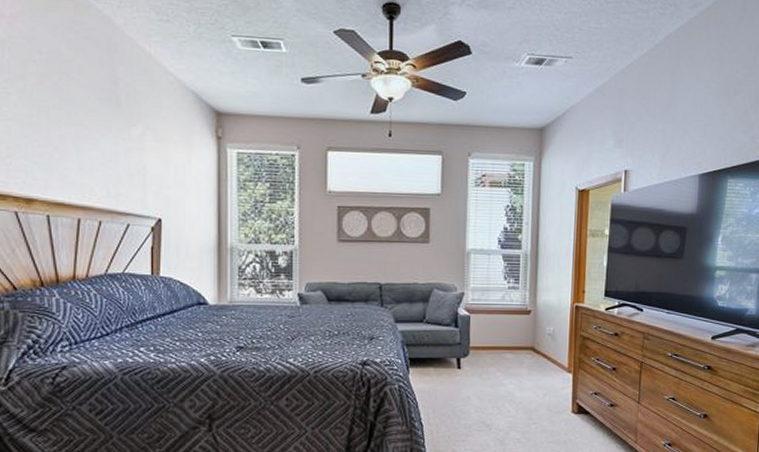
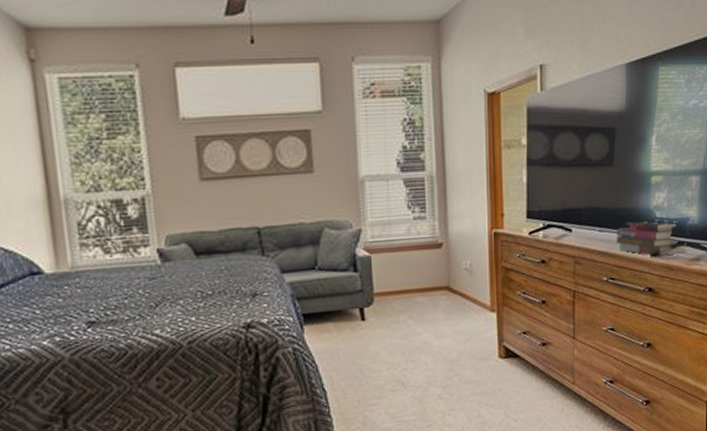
books: none [681,307,745,340] -> present [616,219,687,257]

